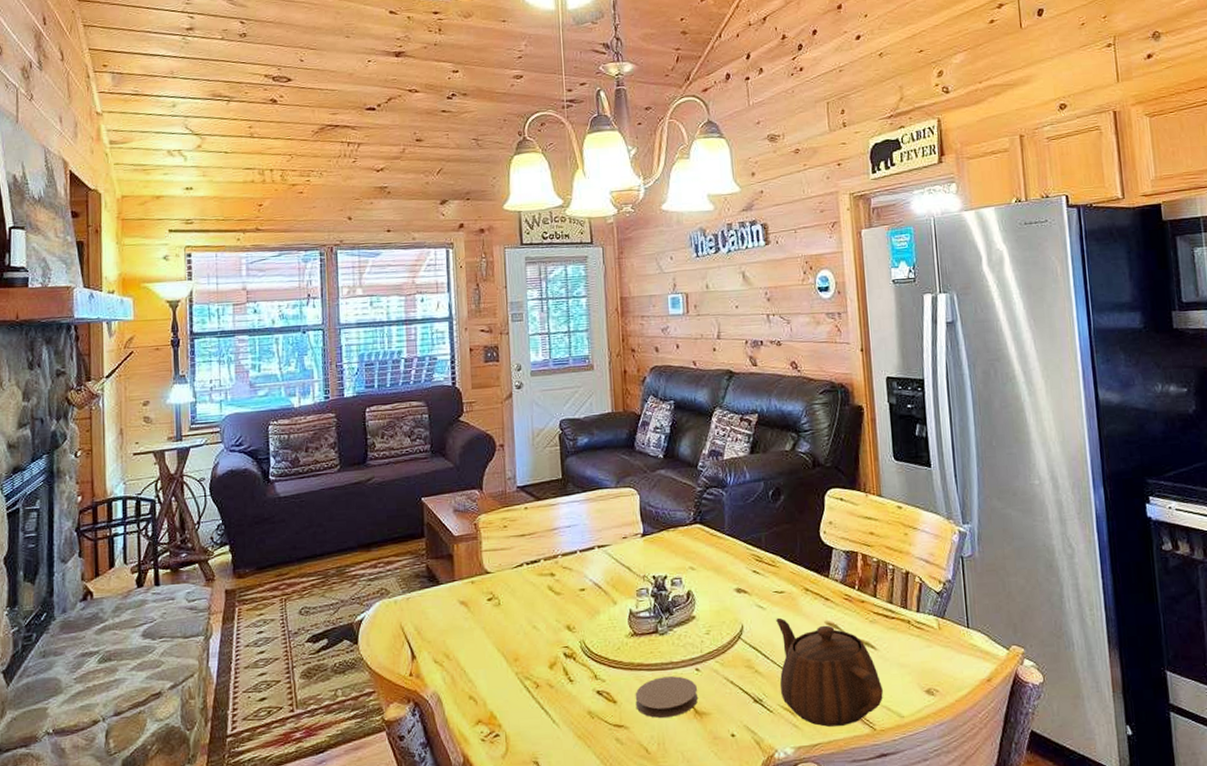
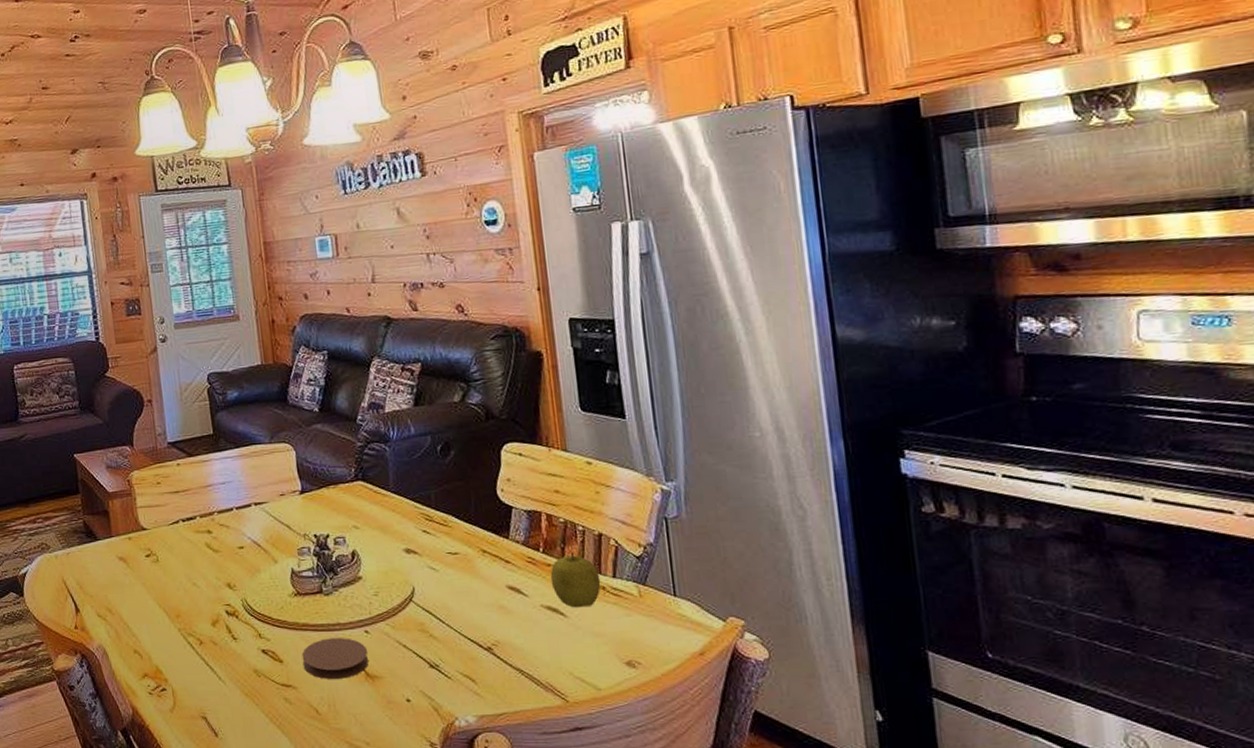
teapot: present [776,617,883,727] -> none [451,580,576,696]
fruit: none [863,589,907,641] -> present [550,552,601,608]

